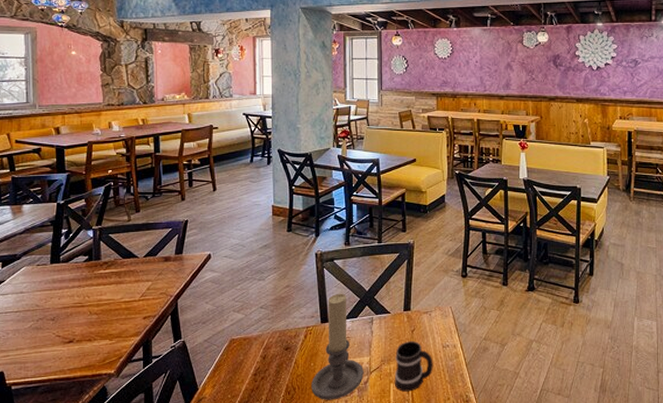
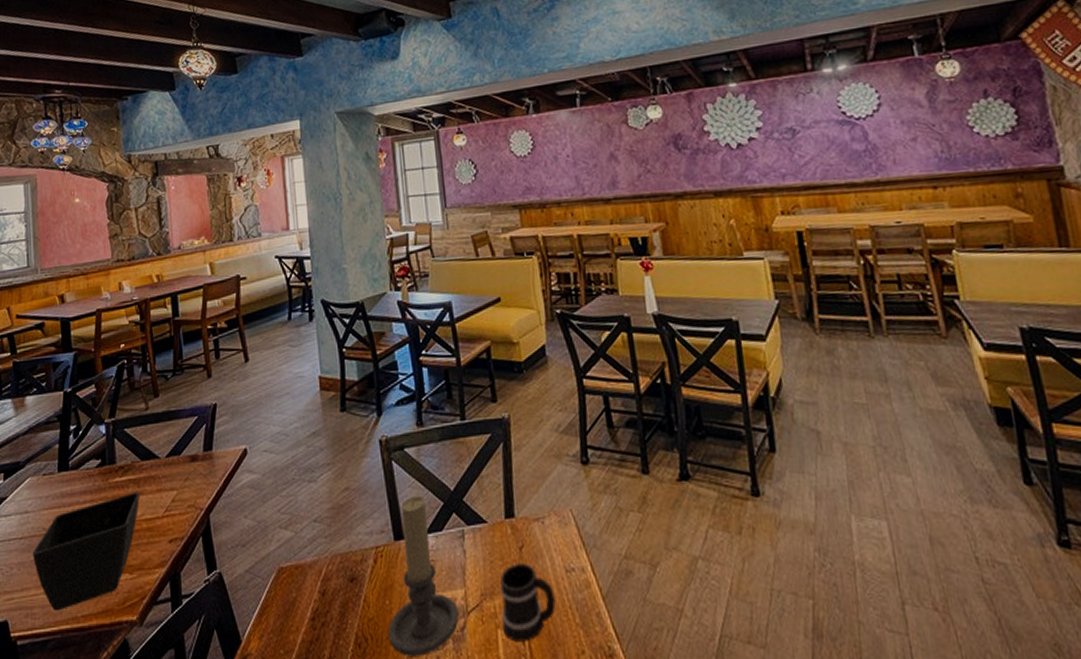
flower pot: none [26,281,121,366] -> present [32,491,140,612]

